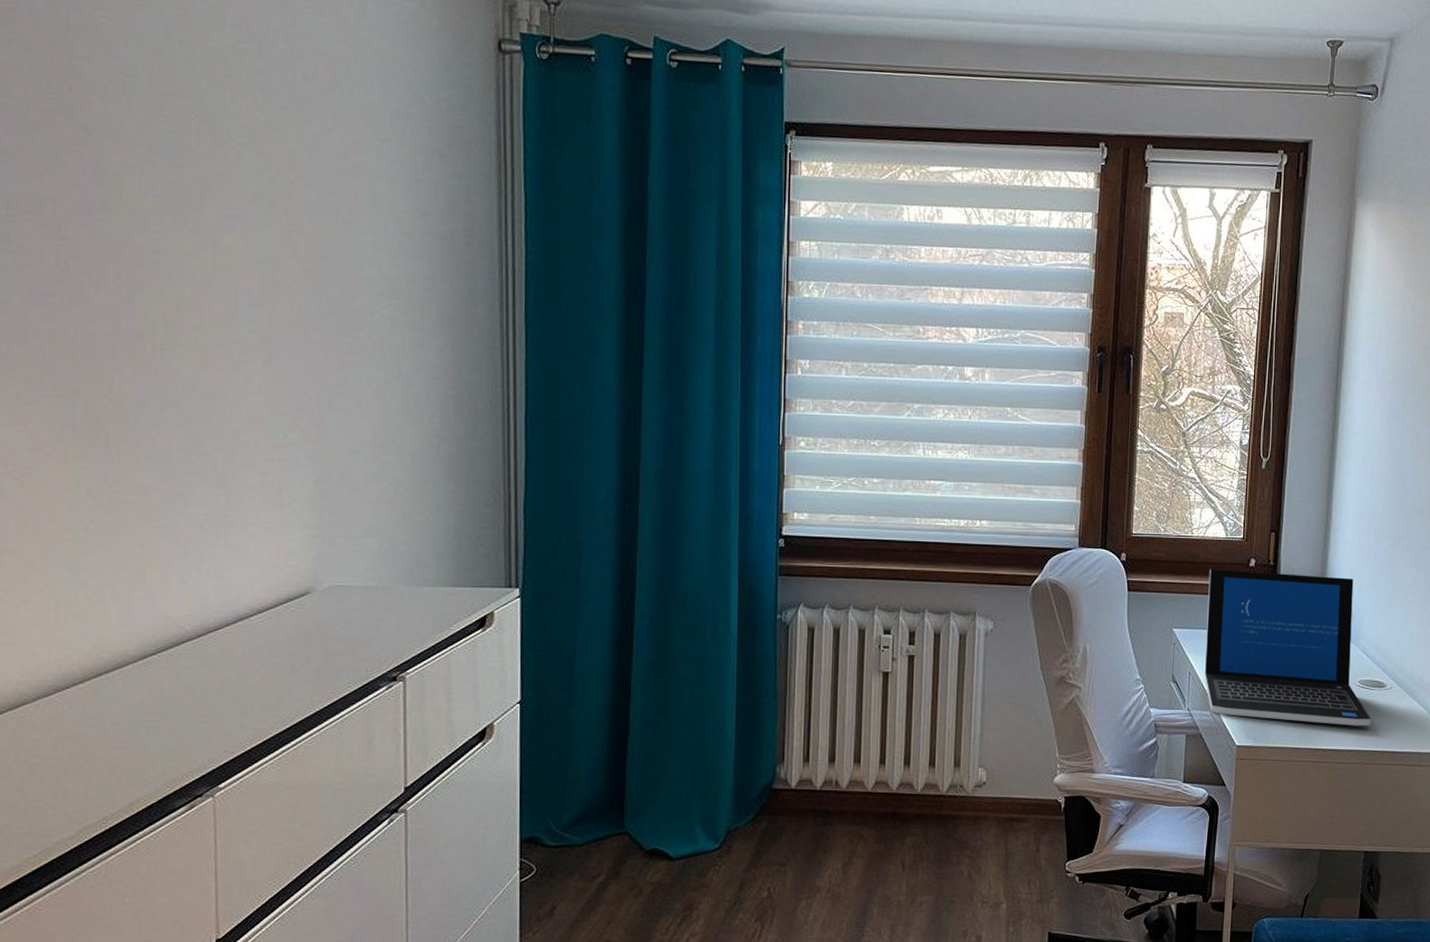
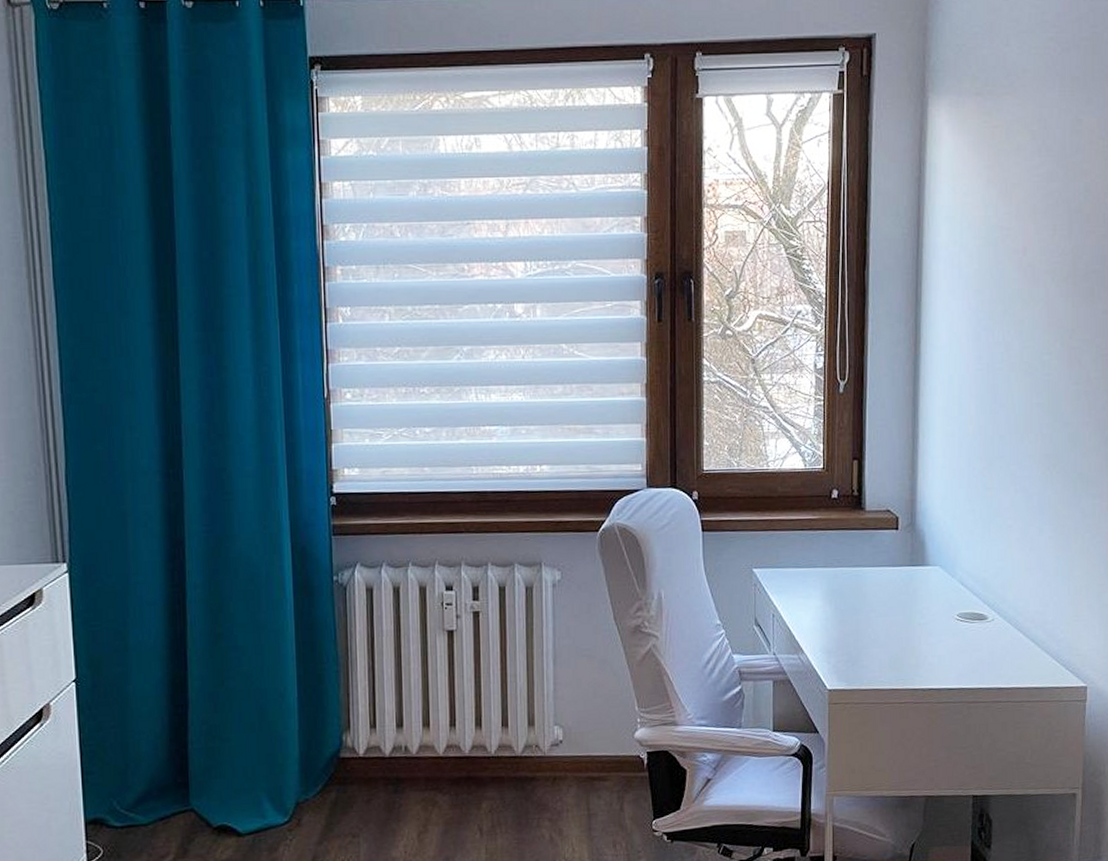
laptop: present [1204,568,1371,726] -> none [788,502,973,663]

